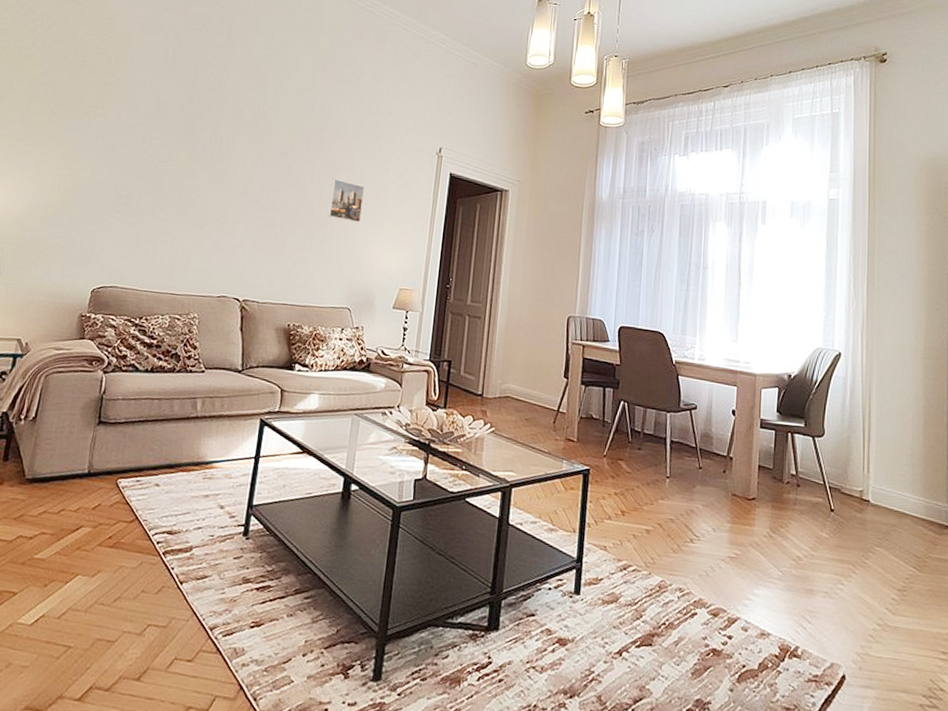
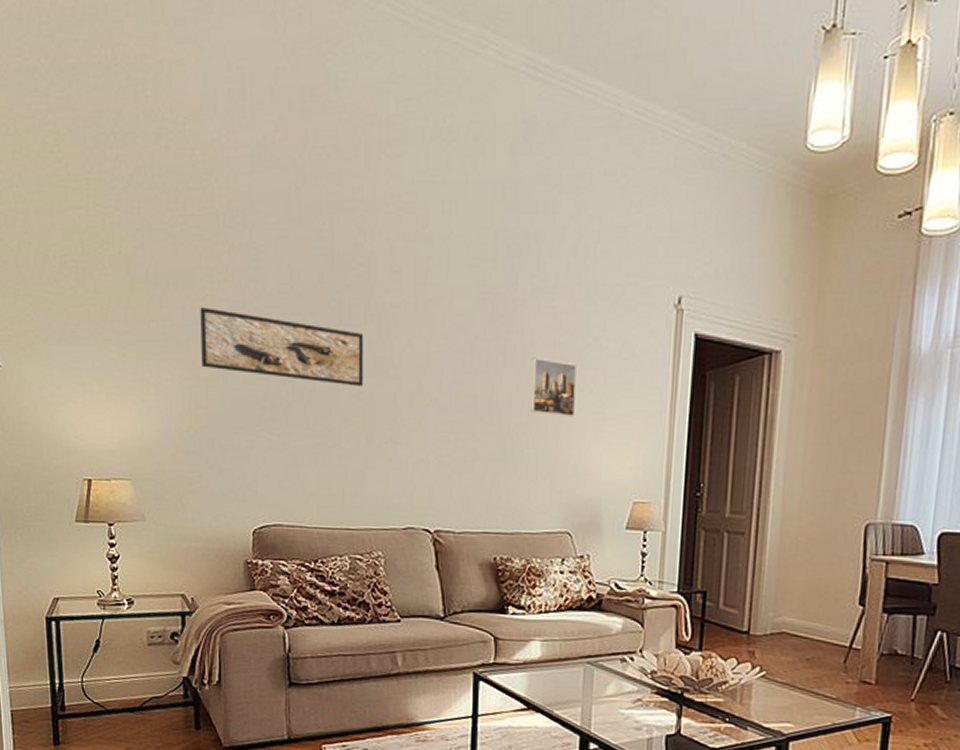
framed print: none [75,119,208,187] -> present [200,307,364,387]

